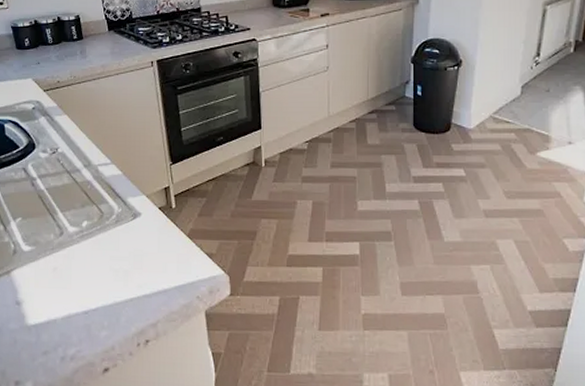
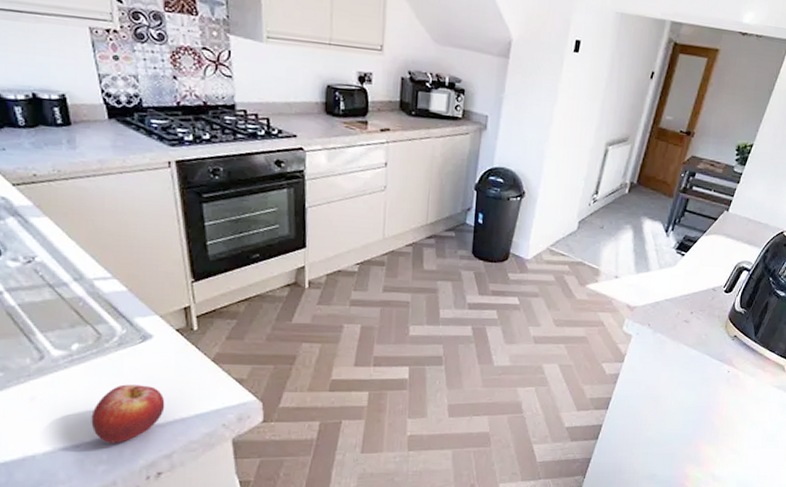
fruit: none [96,257,151,311] -> present [91,384,165,443]

